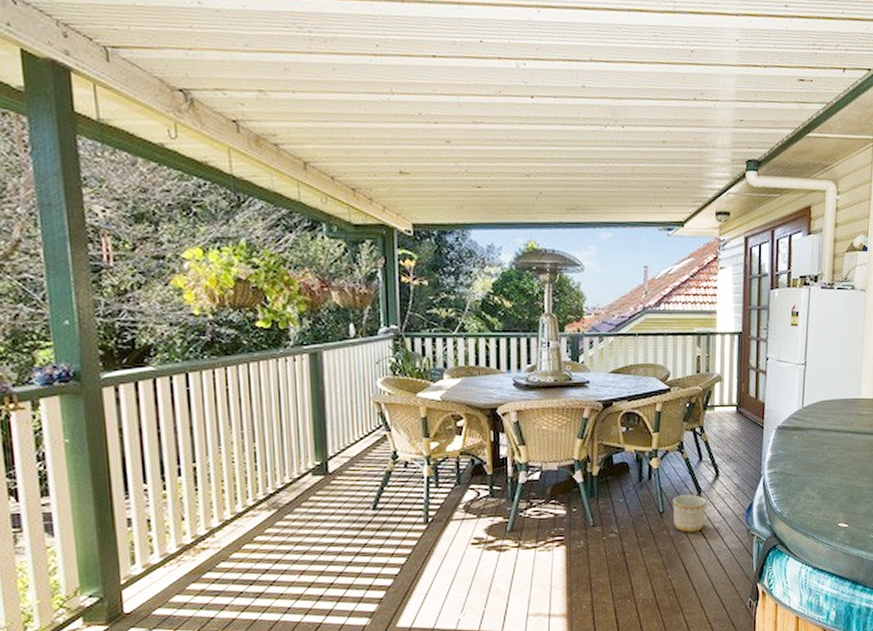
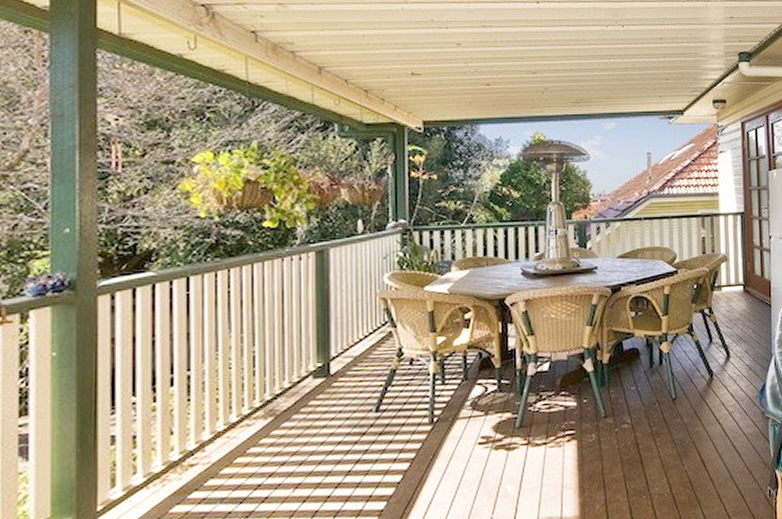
planter: present [673,495,706,532] -> none [685,378,719,419]

